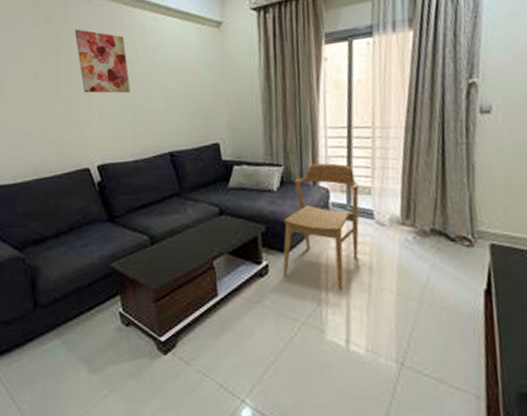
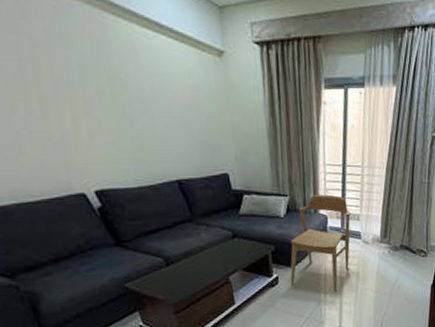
wall art: present [74,29,130,94] -> none [37,31,125,116]

